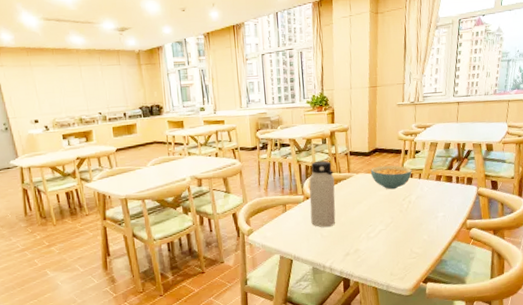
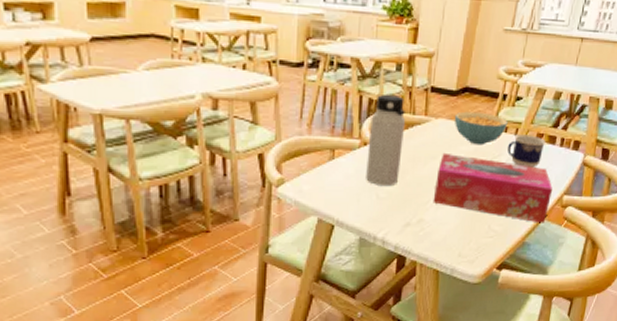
tissue box: none [364,197,457,244] -> present [433,152,553,223]
cup: none [415,177,444,203] -> present [507,134,546,169]

